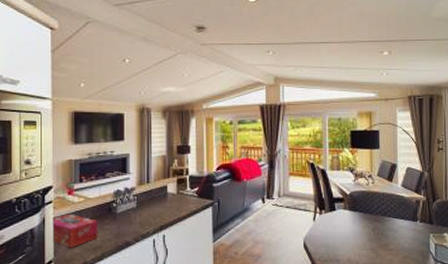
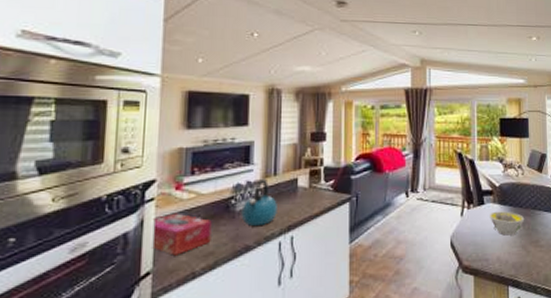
kettle: none [121,185,151,225] -> present [241,178,277,226]
bowl: none [340,217,375,239] -> present [489,211,525,236]

